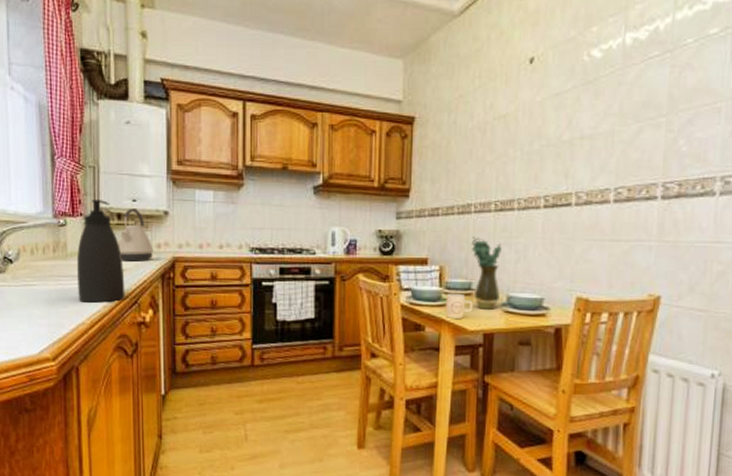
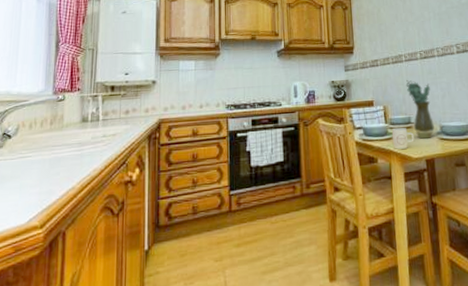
soap dispenser: present [76,200,125,303] -> none [70,76,115,168]
kettle: present [118,209,154,262] -> none [110,81,142,127]

